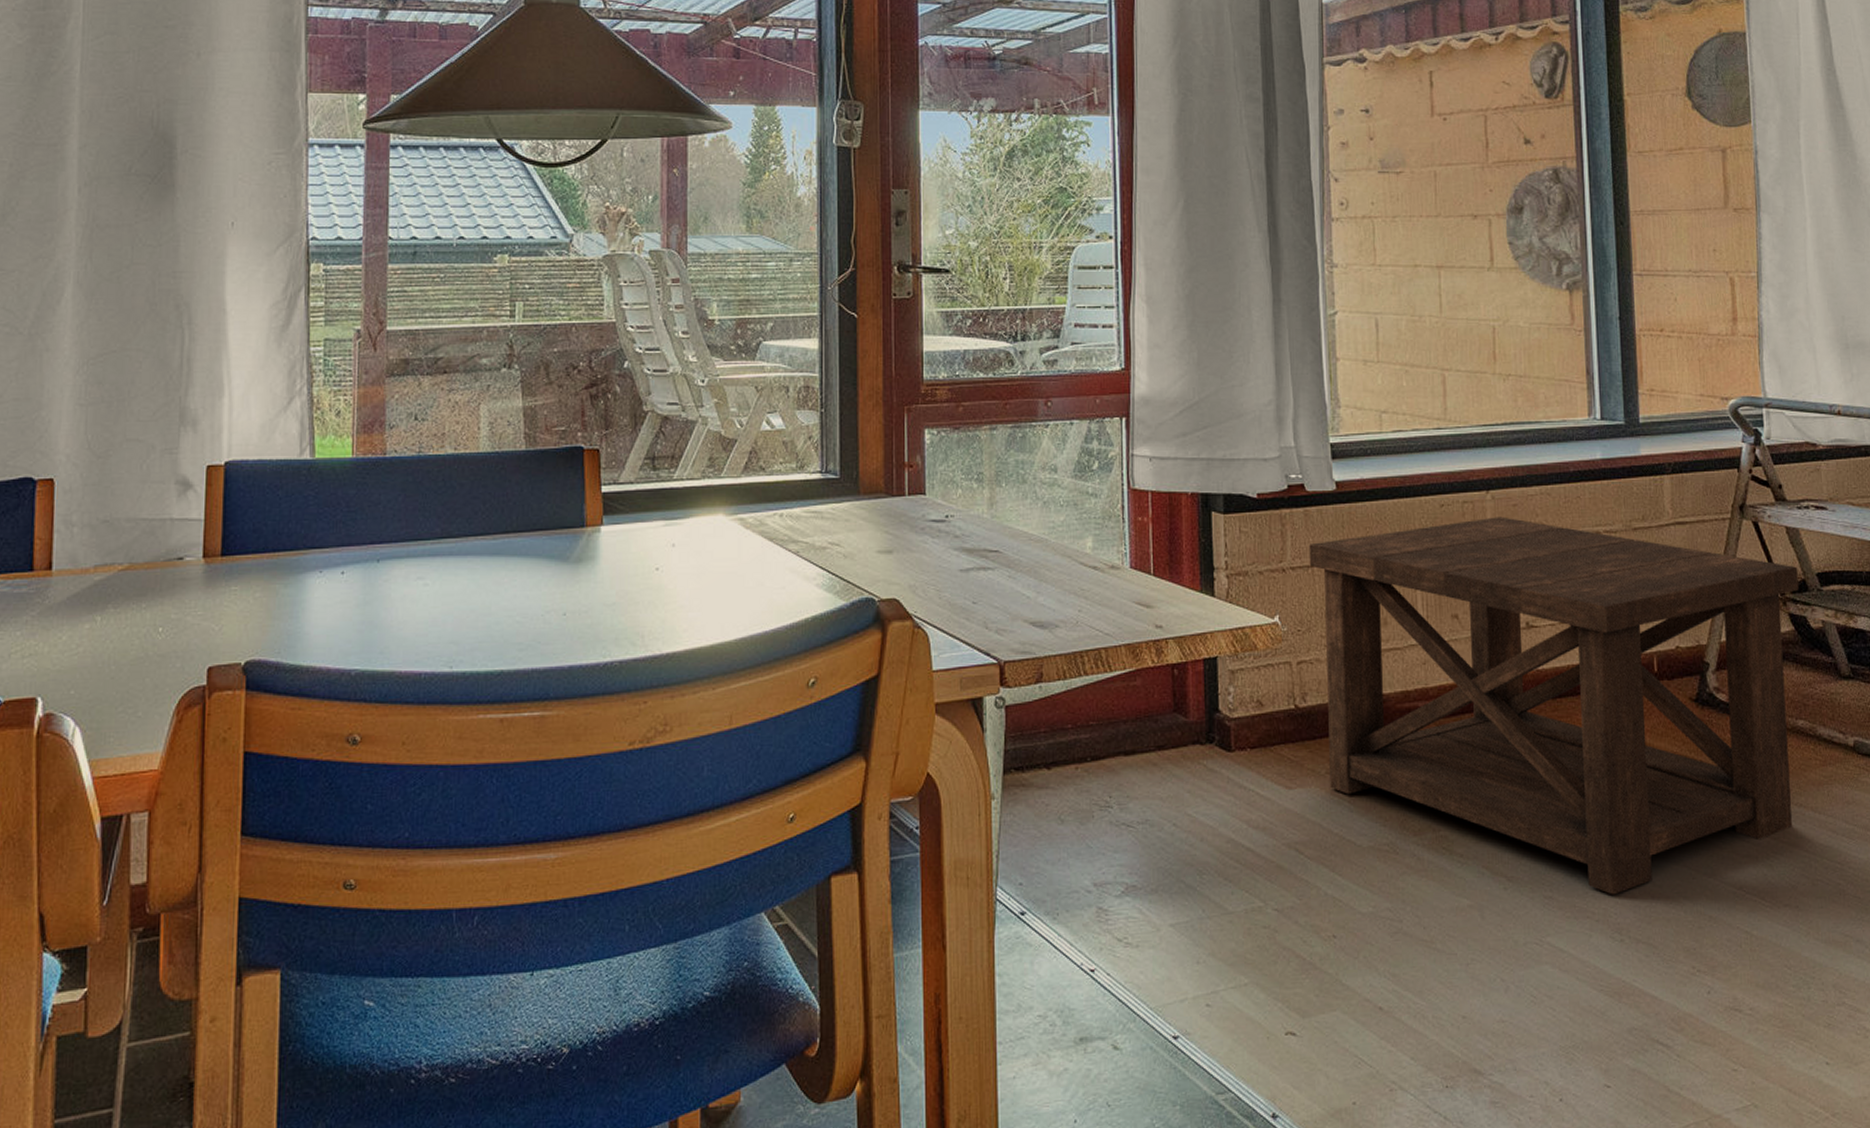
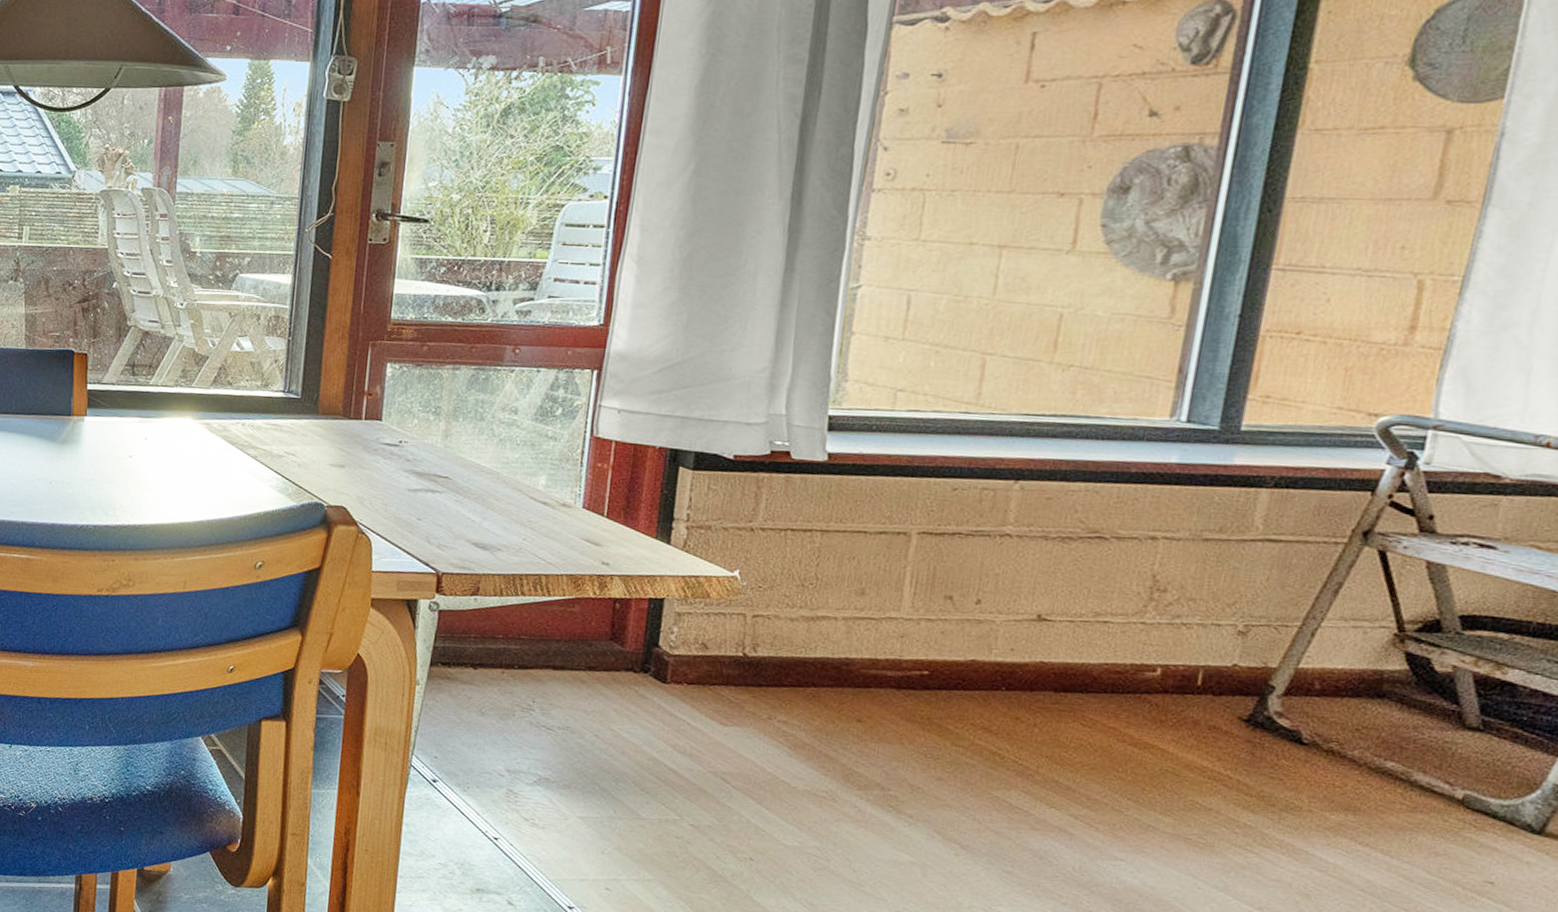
side table: present [1309,516,1799,895] -> none [770,507,1433,885]

